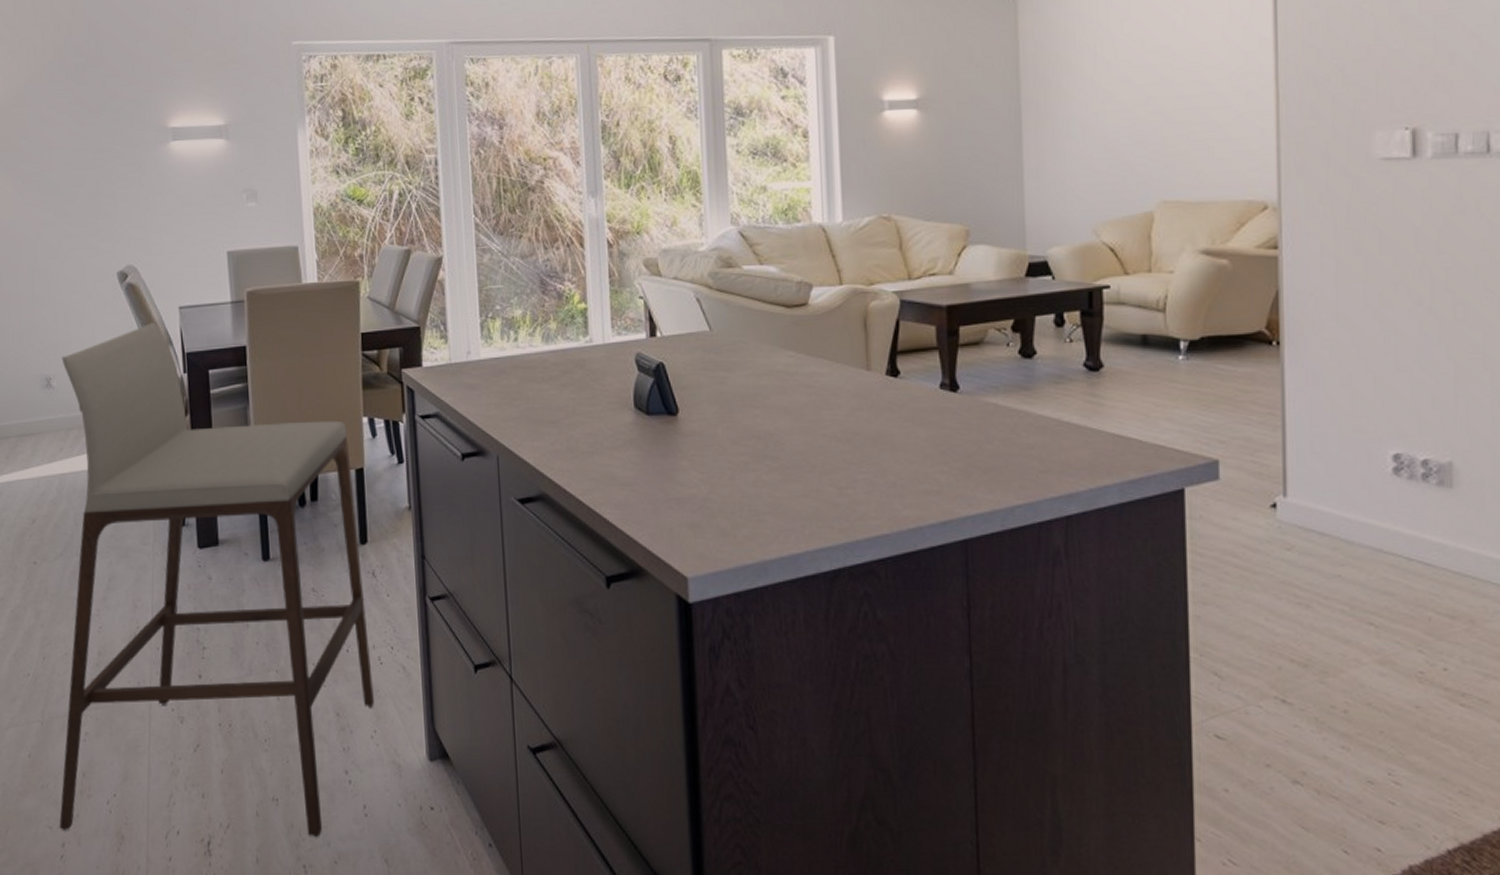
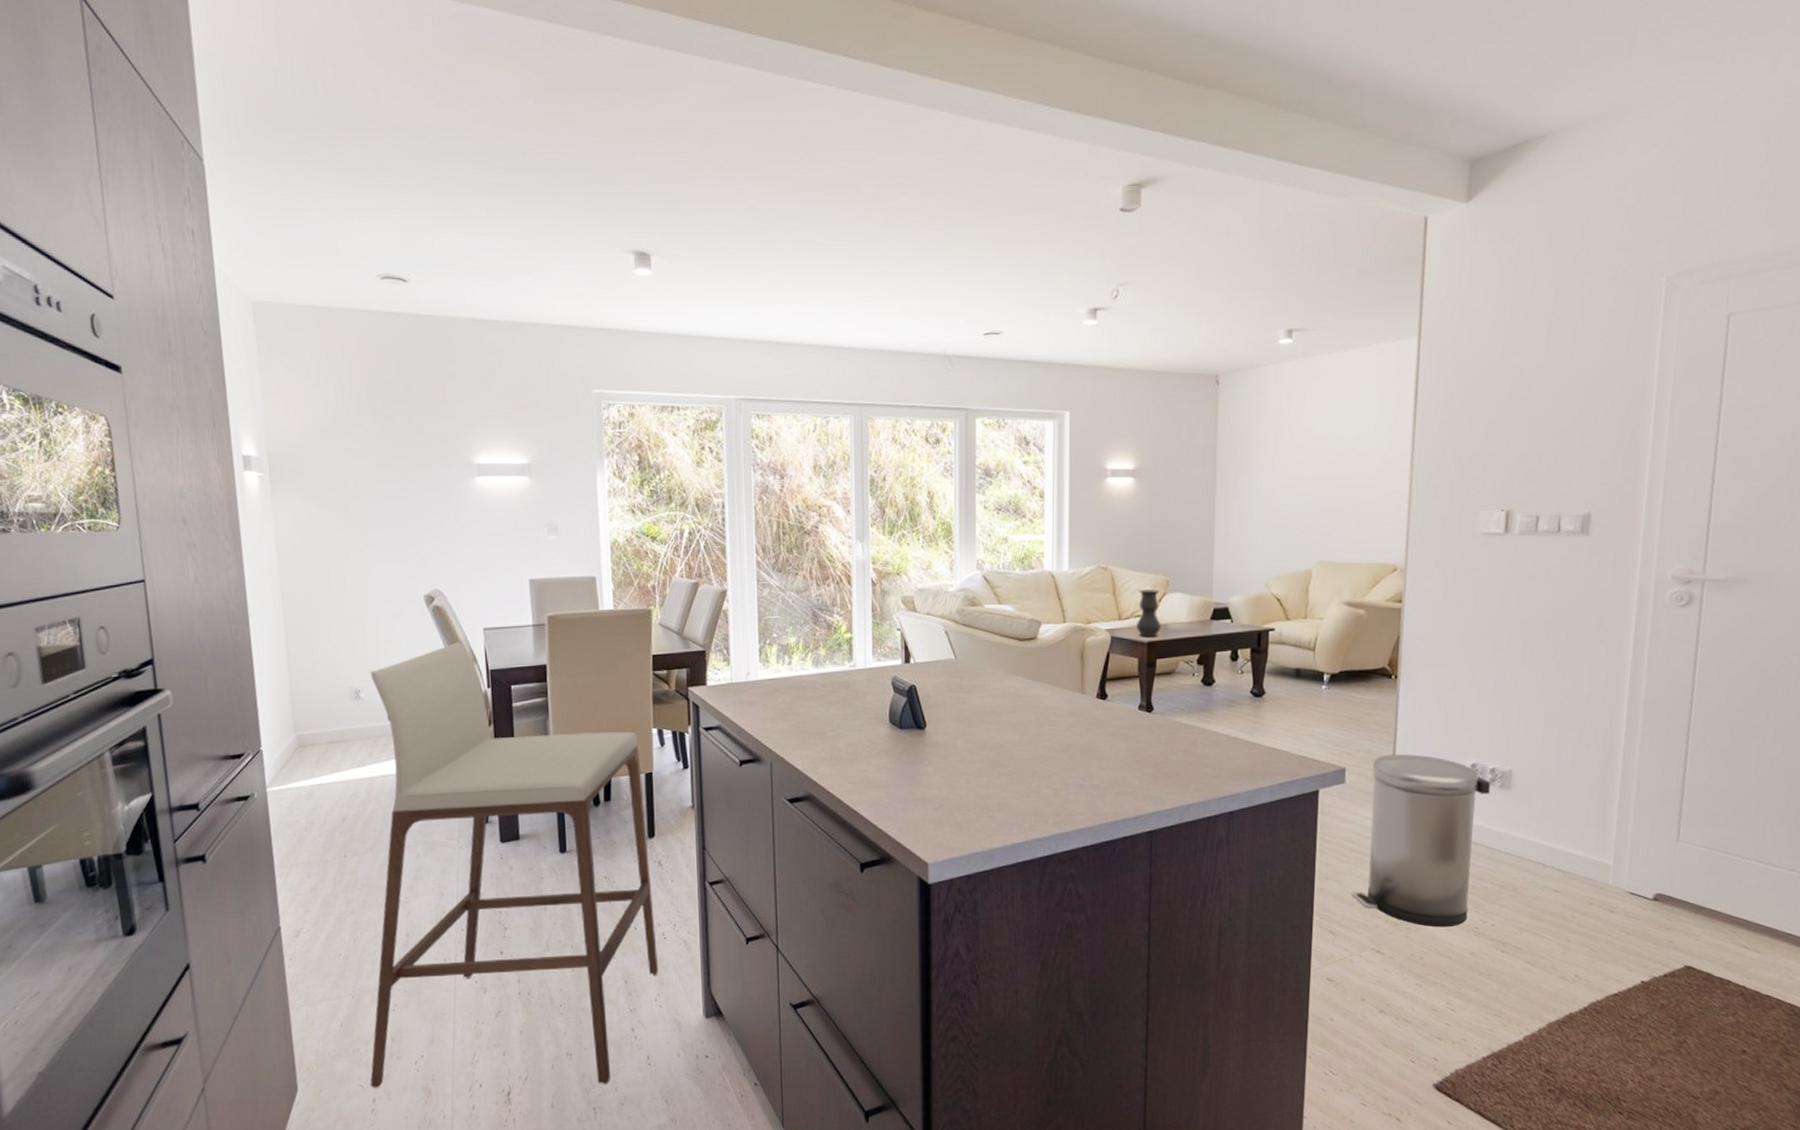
vase: none [930,241,963,300] -> present [1135,588,1161,637]
pedal bin: none [1240,442,1424,671] -> present [1352,754,1491,927]

